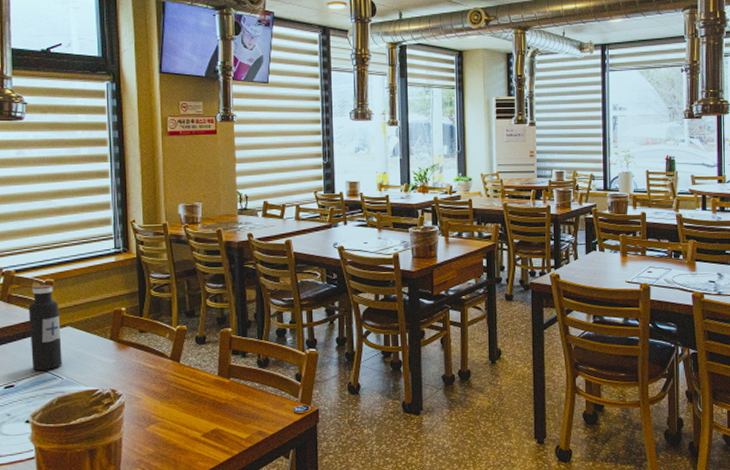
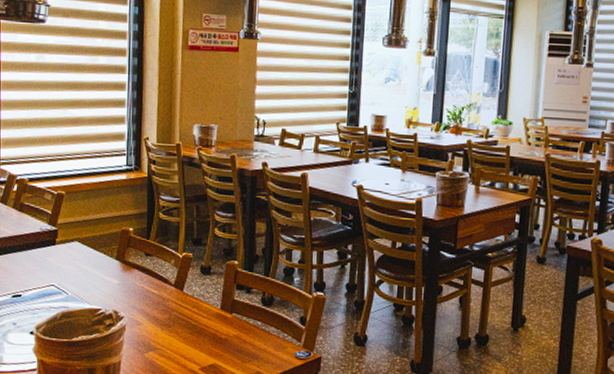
water bottle: present [28,284,62,370] -> none [39,196,69,284]

